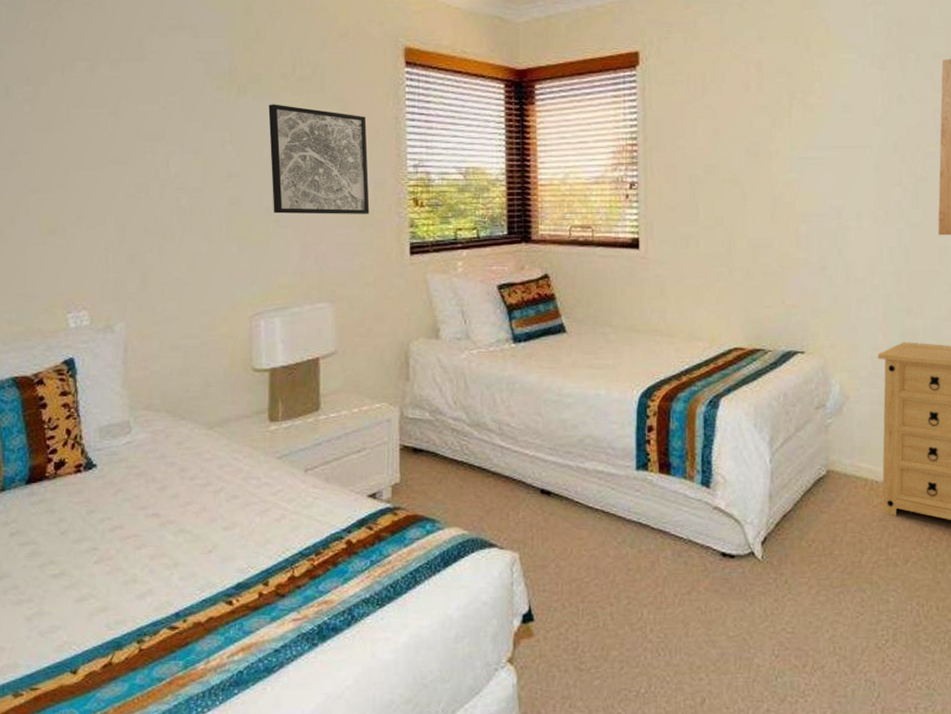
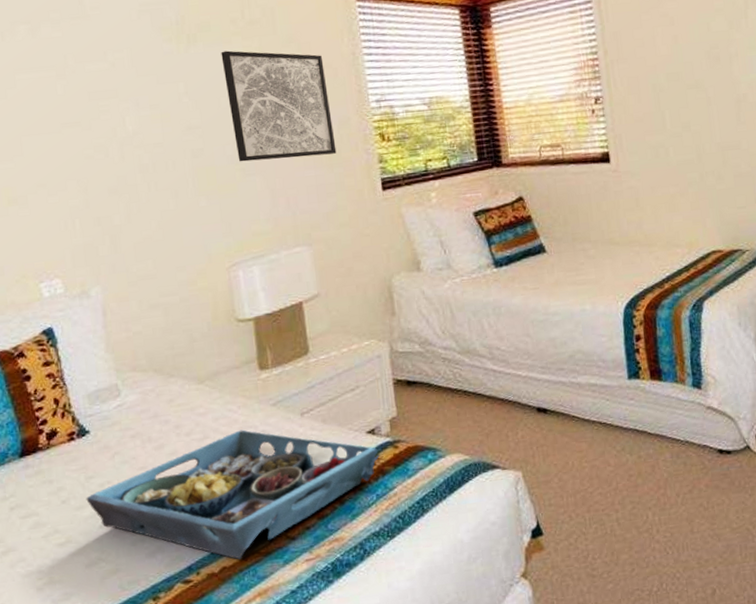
serving tray: none [85,480,378,612] -> present [86,429,380,560]

